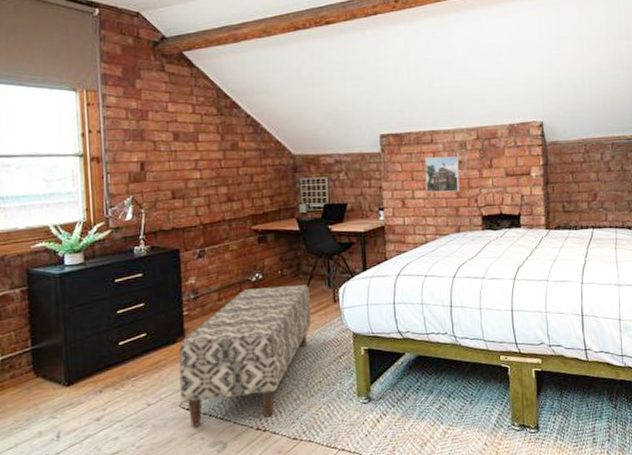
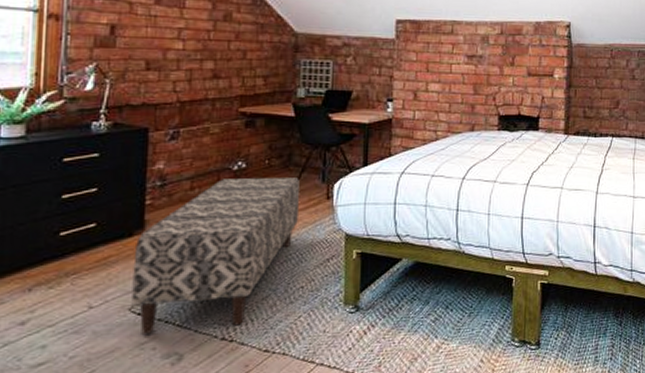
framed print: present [425,156,460,193] -> none [441,49,479,89]

